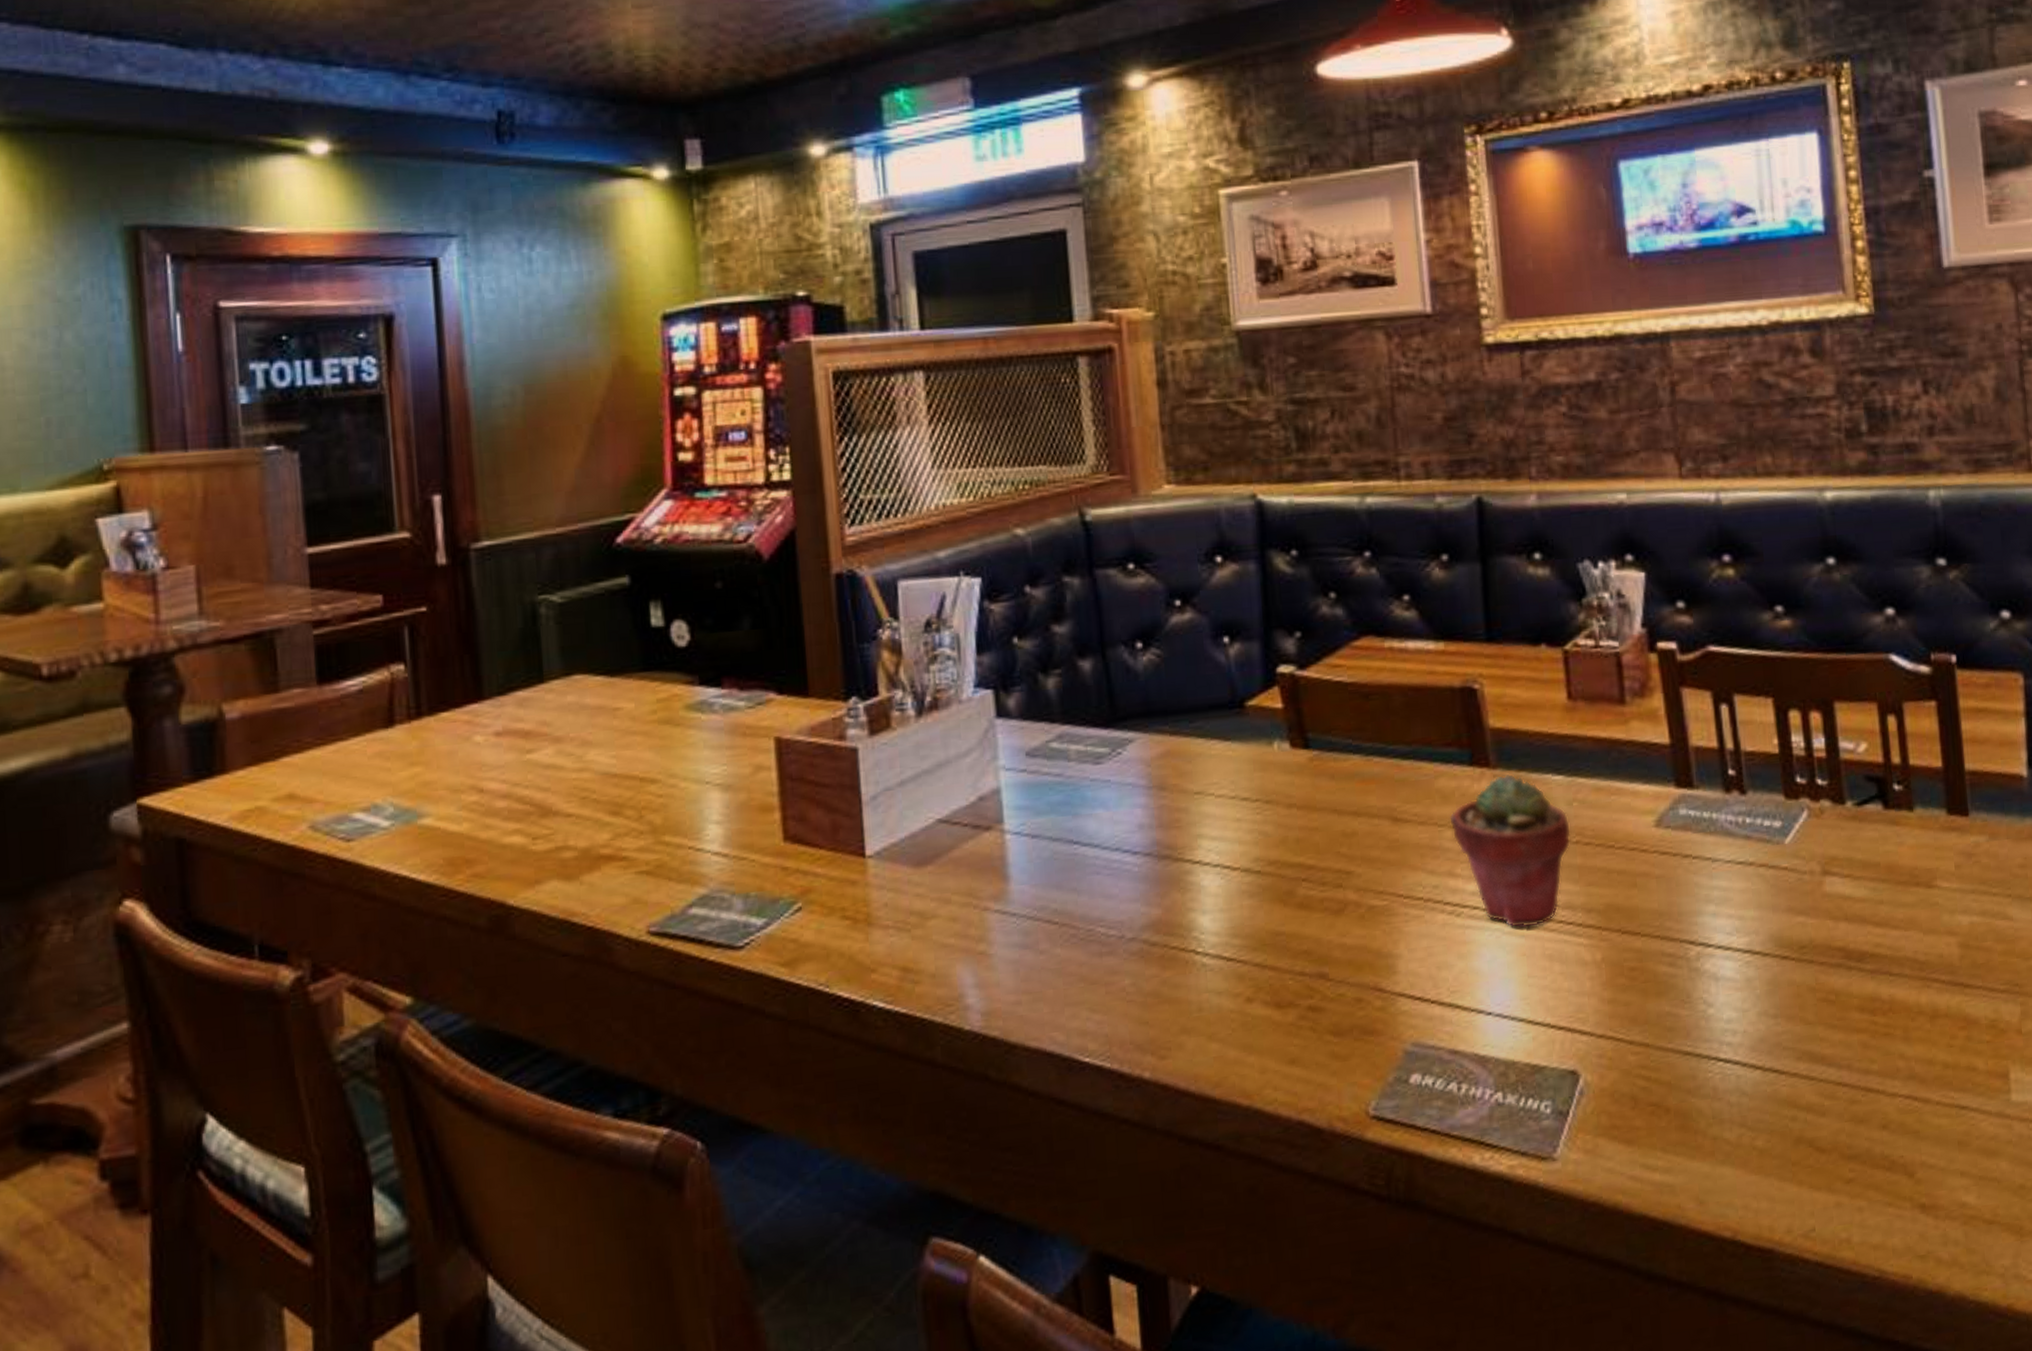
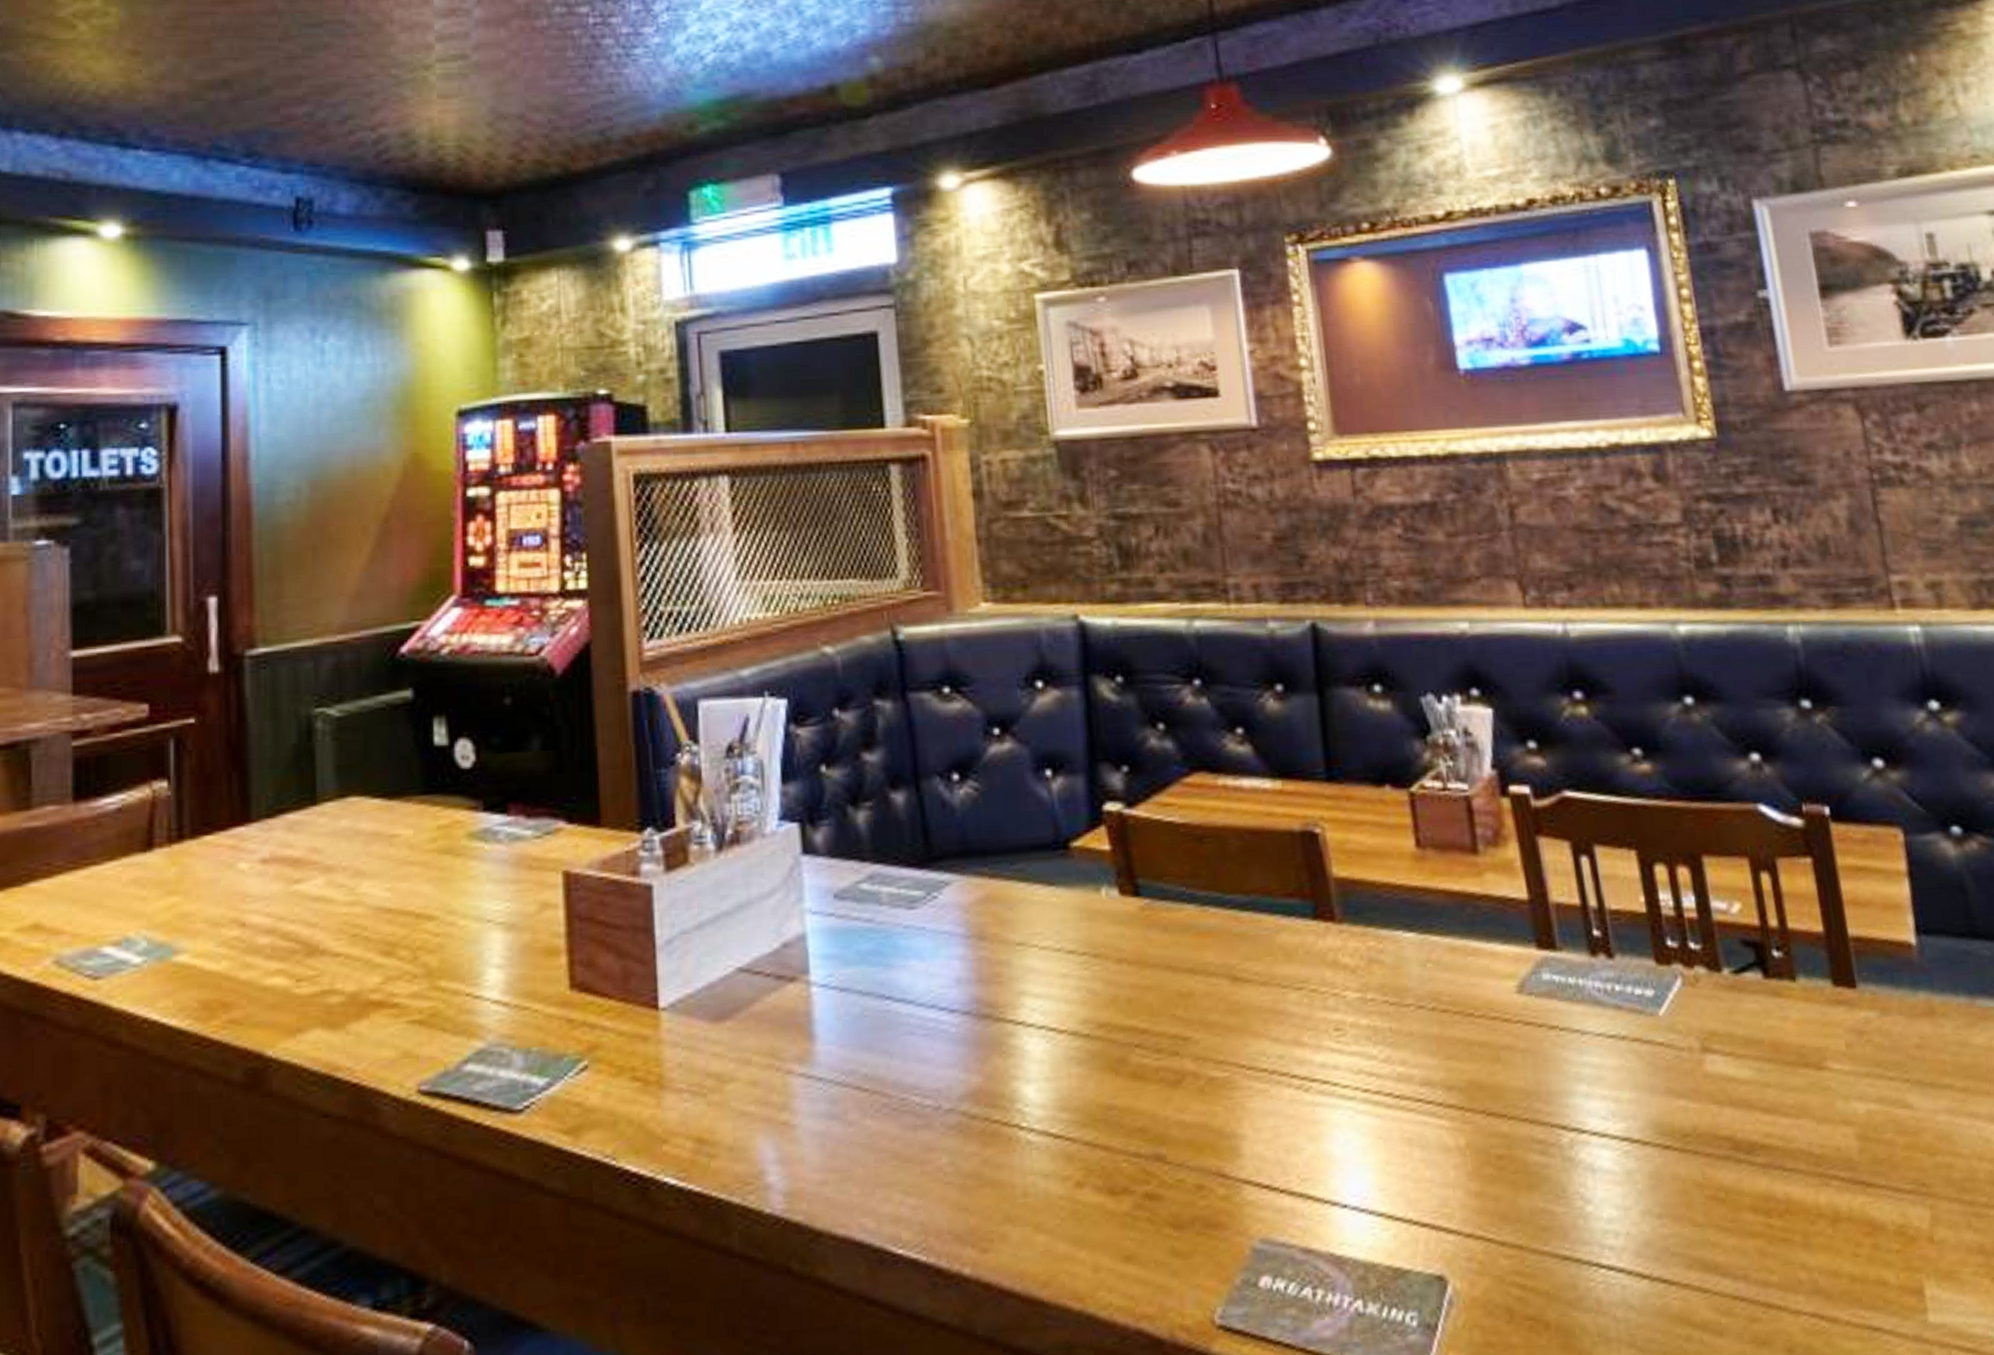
potted succulent: present [1449,773,1571,928] -> none [1293,929,1427,1107]

